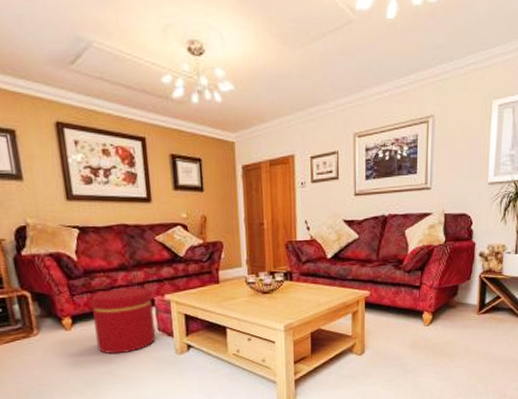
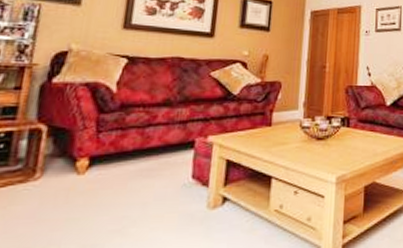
ottoman: present [90,287,156,354] -> none [112,126,194,207]

